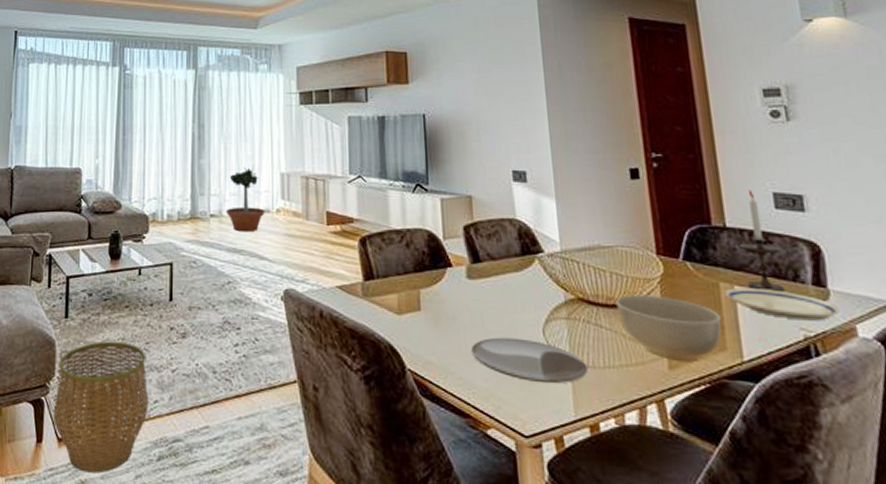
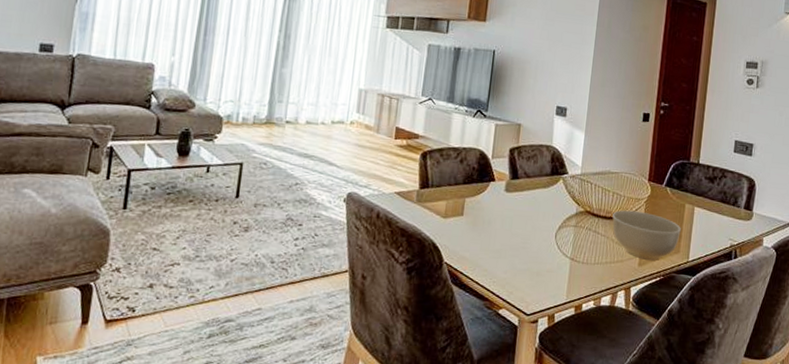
basket: present [53,341,150,474] -> none [101,232,207,351]
potted tree: present [225,164,265,232] -> none [301,78,340,140]
plate: present [471,337,588,384] -> none [498,239,582,276]
plate: present [724,288,841,321] -> none [687,208,757,234]
candlestick: present [739,189,785,293] -> none [704,137,732,213]

